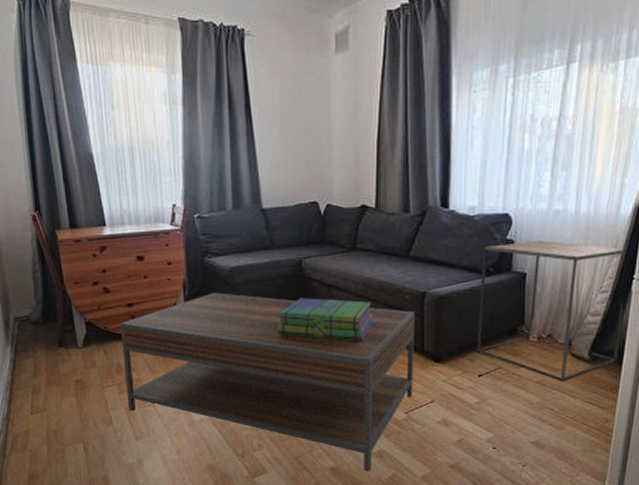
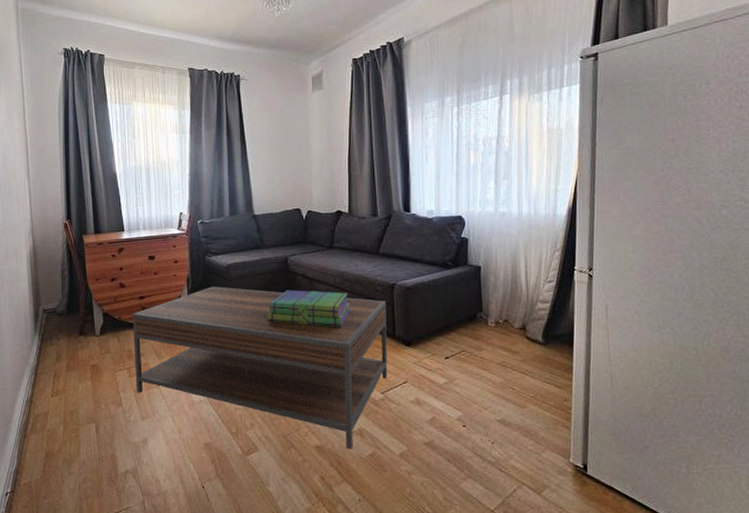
side table: present [476,240,625,382] -> none [441,238,570,363]

